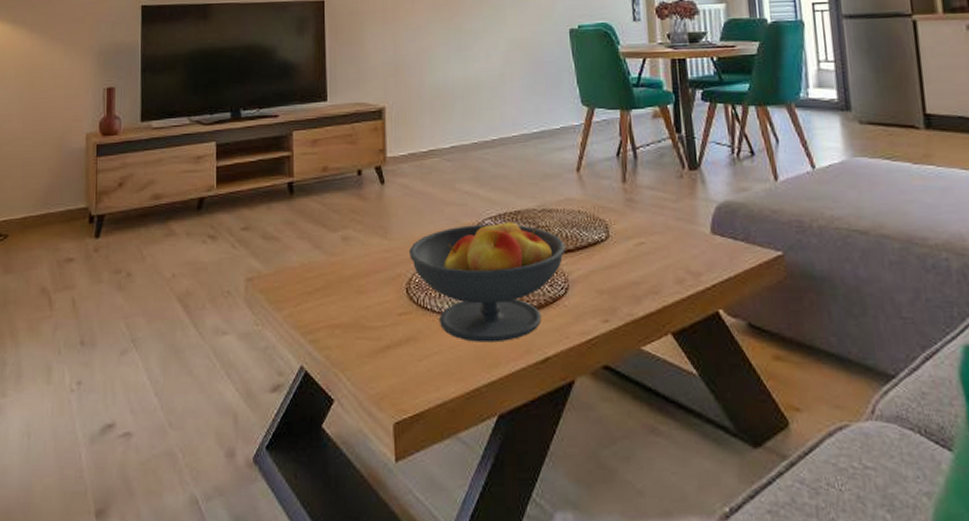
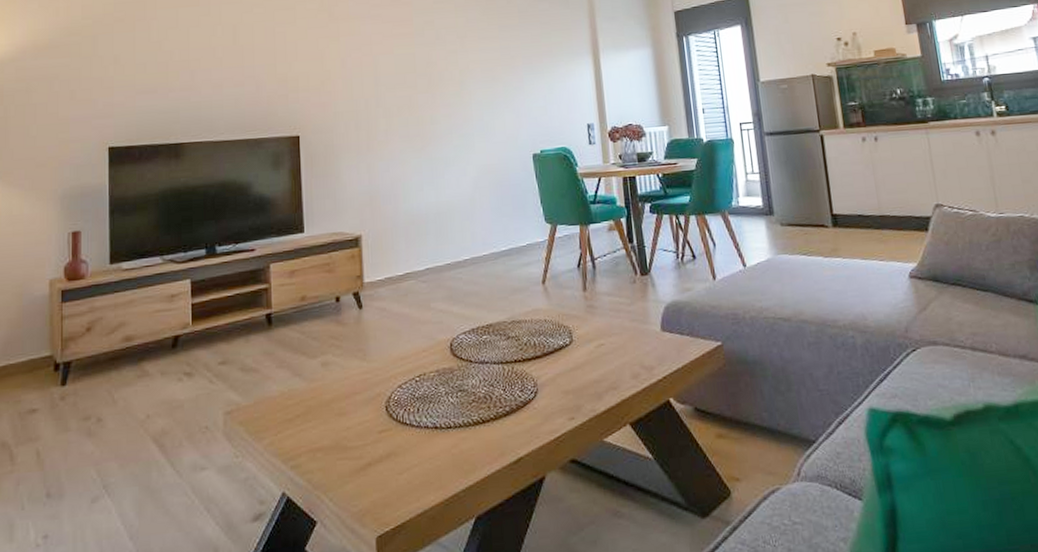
fruit bowl: present [409,216,566,343] -> none [388,330,534,451]

